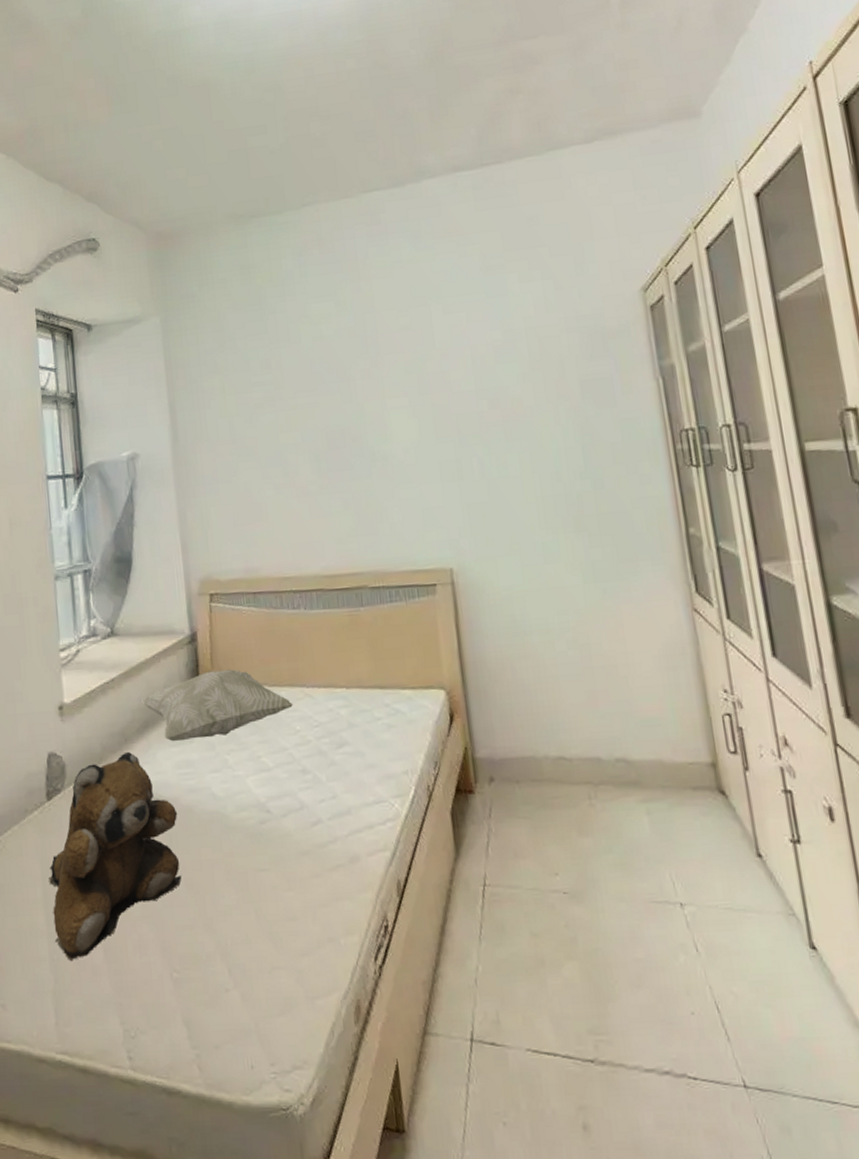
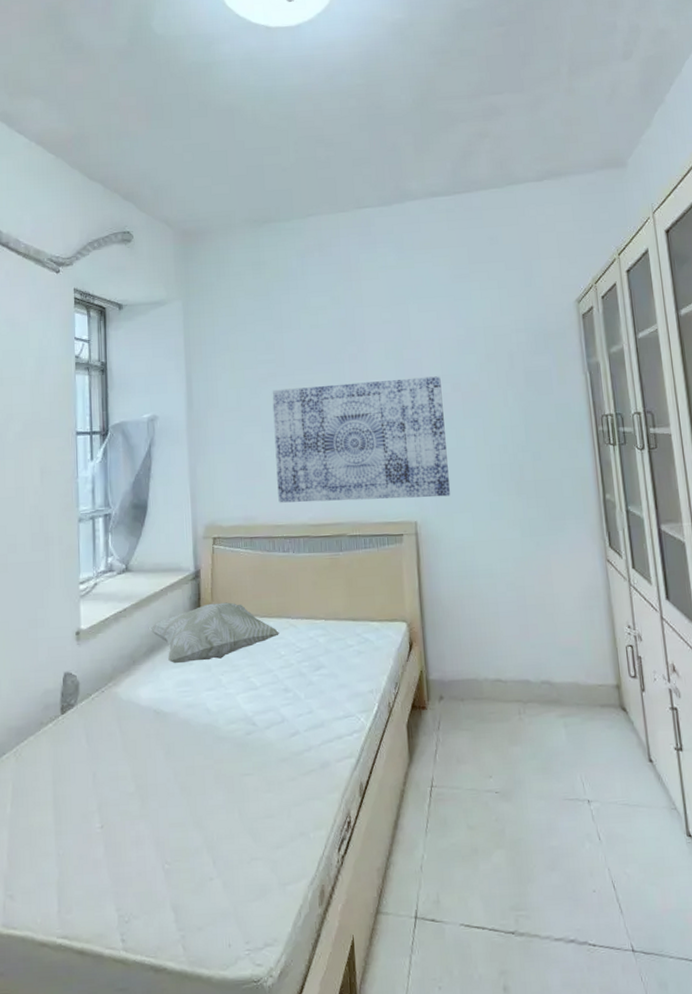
teddy bear: present [49,751,182,962] -> none [59,672,176,856]
wall art: none [270,391,492,551] -> present [272,376,450,503]

